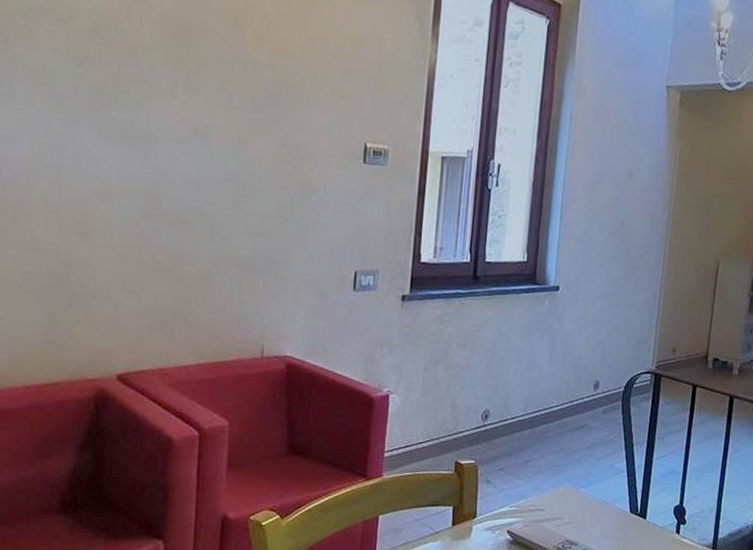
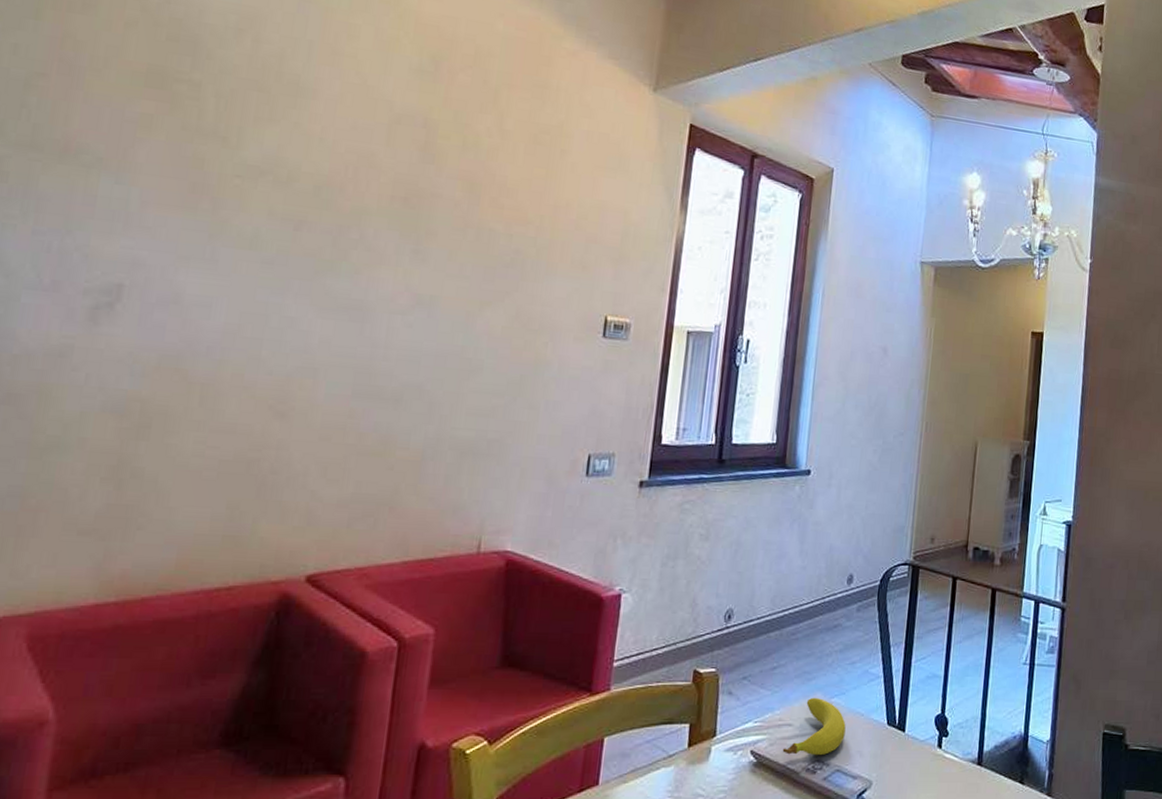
fruit: none [535,487,593,537] -> present [782,697,846,756]

